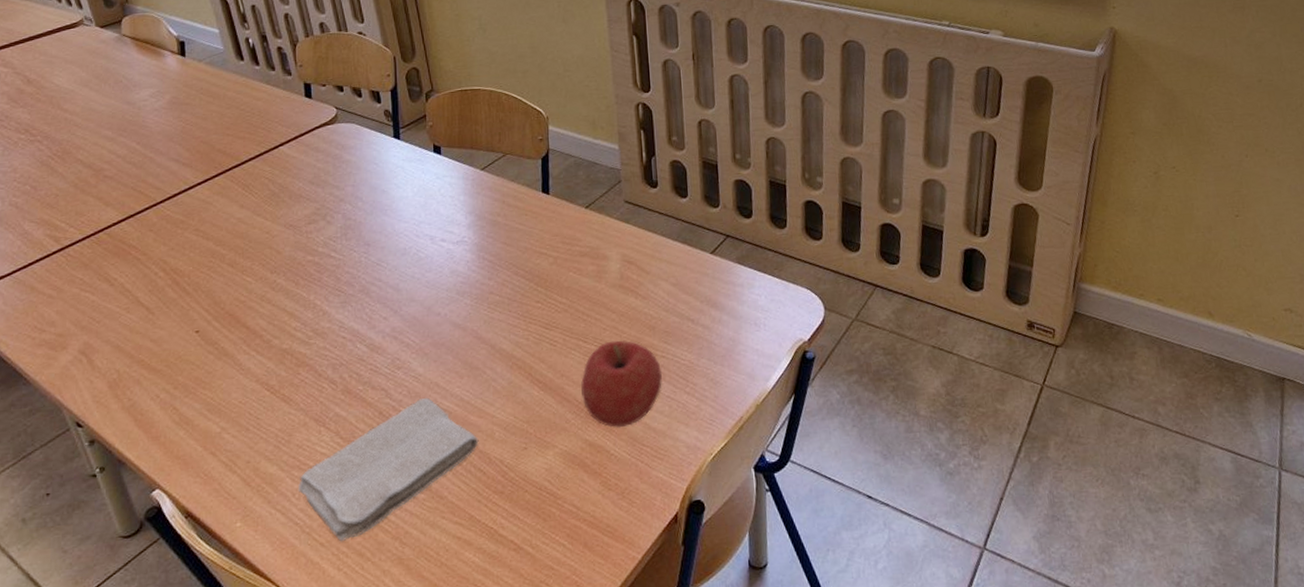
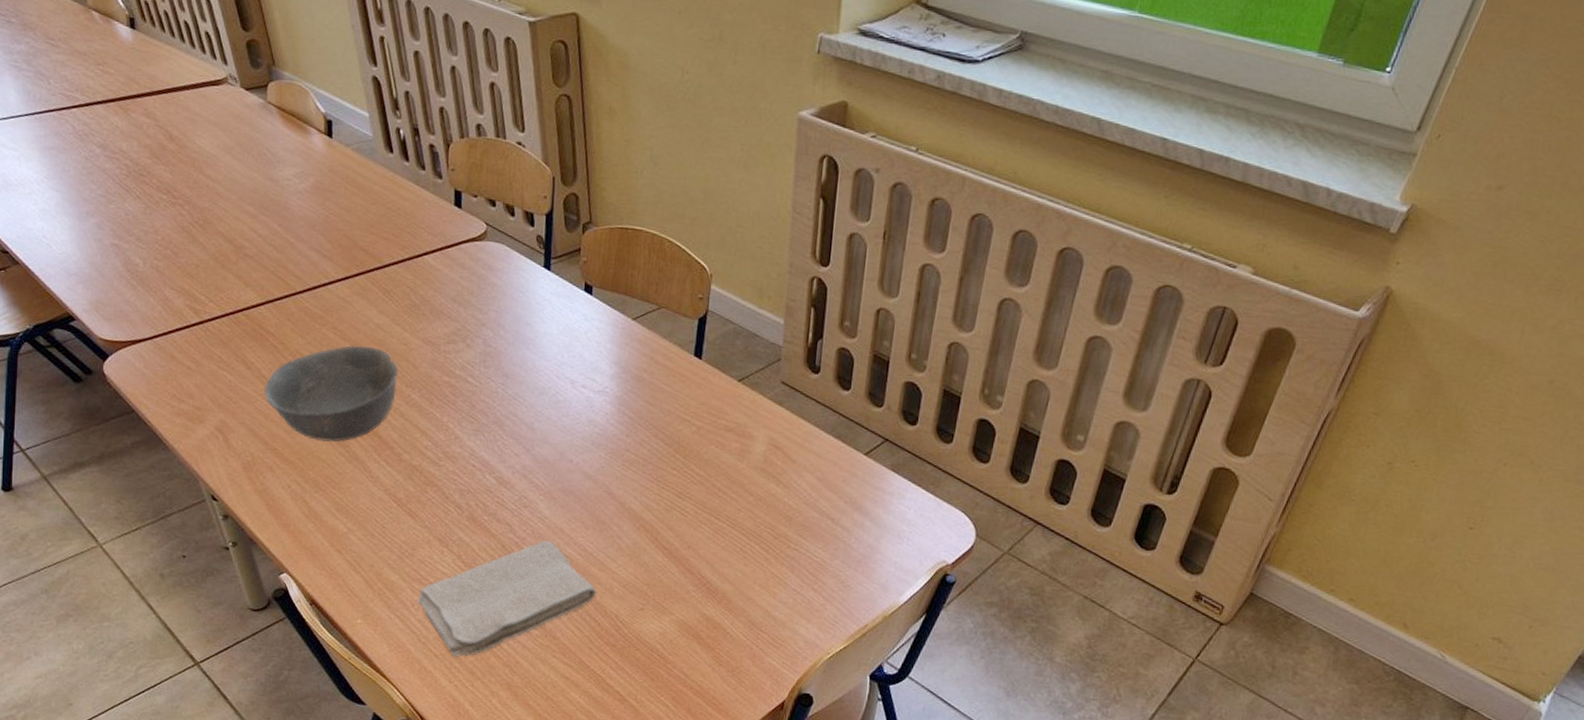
bowl: none [128,241,263,344] -> present [264,344,399,442]
fruit: present [581,340,663,428] -> none [705,522,793,610]

